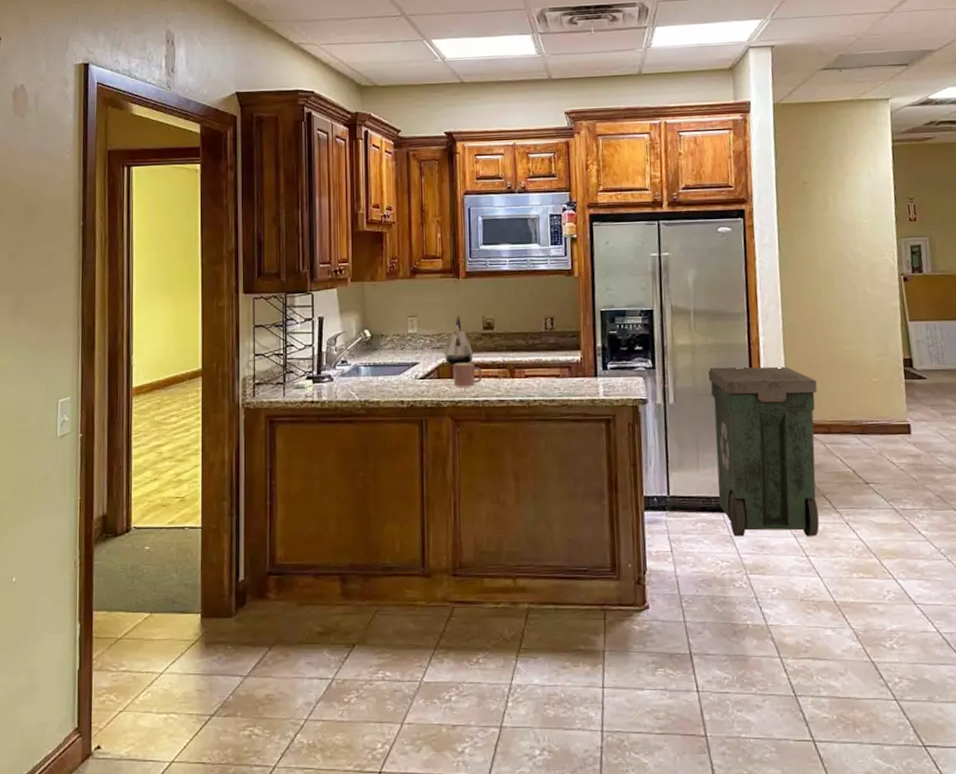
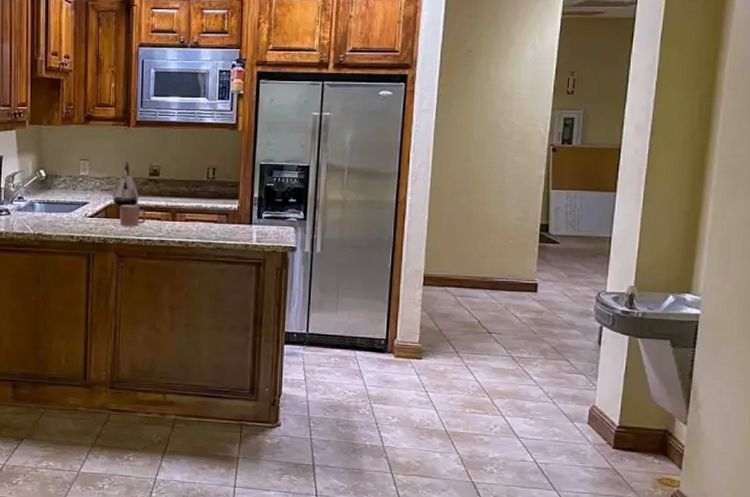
recycling bin: present [708,367,820,537] -> none [352,222,456,375]

